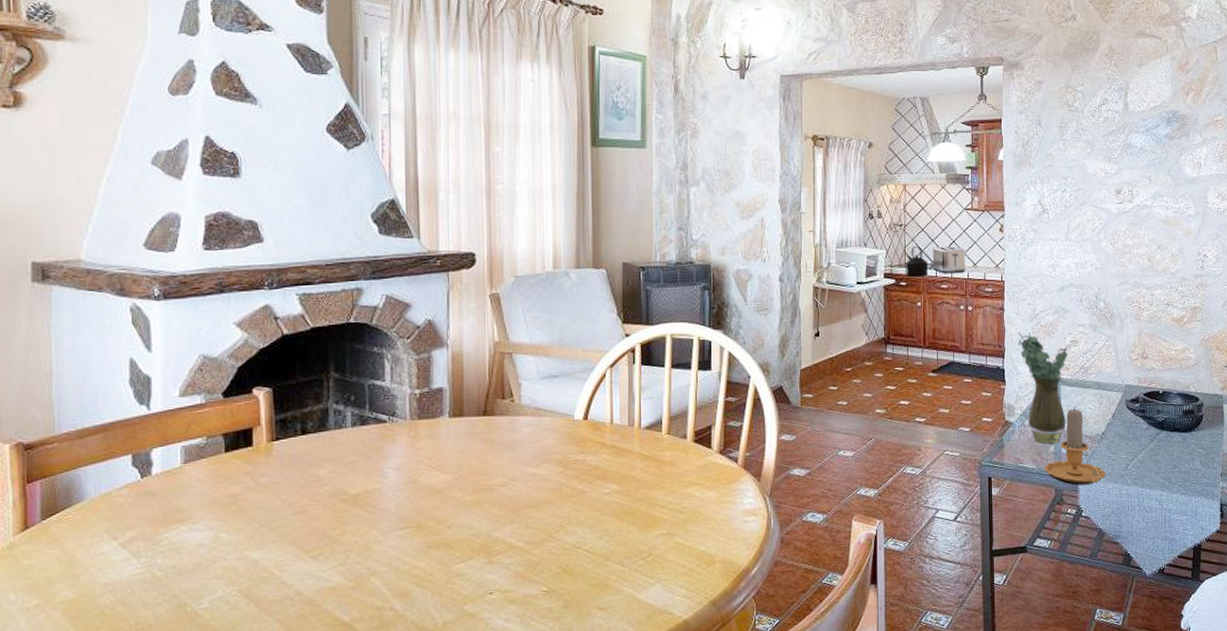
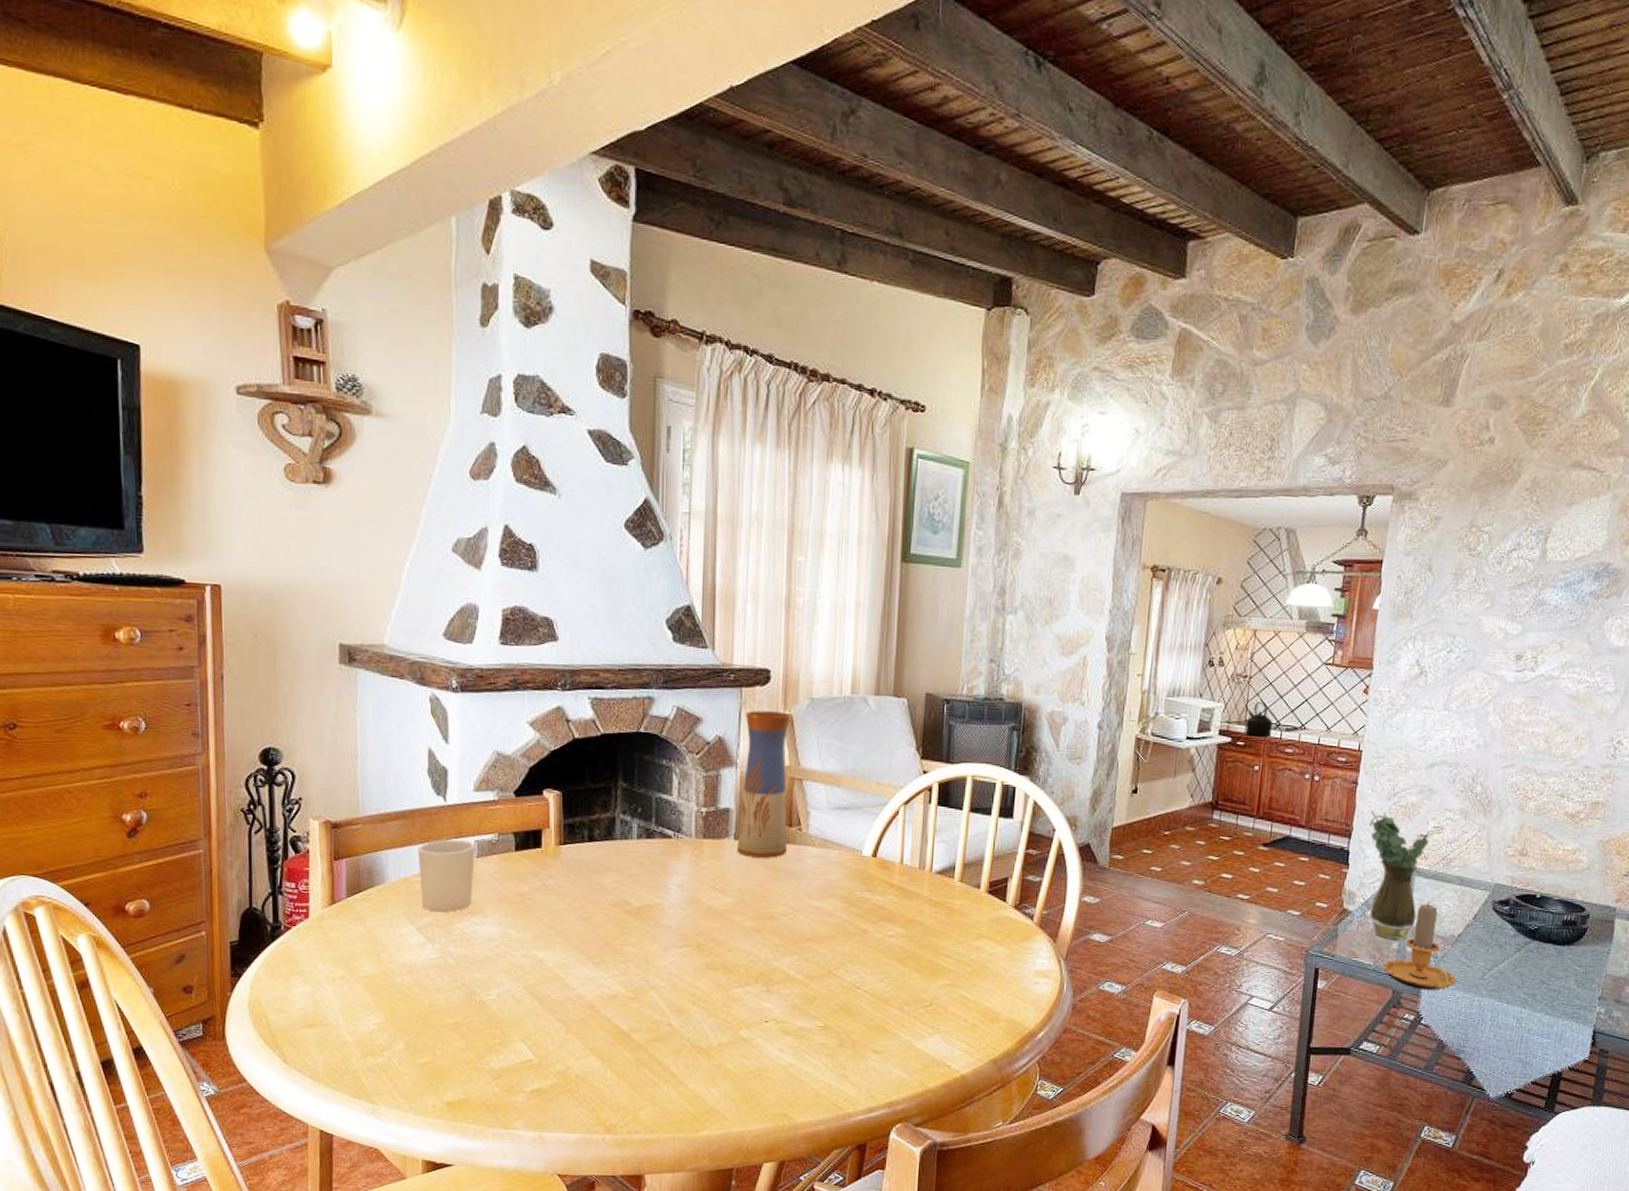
mug: none [119,447,182,525] -> present [417,839,475,913]
vase: none [452,291,502,433] -> present [736,710,791,858]
toaster: present [932,245,965,274] -> none [1278,704,1319,738]

